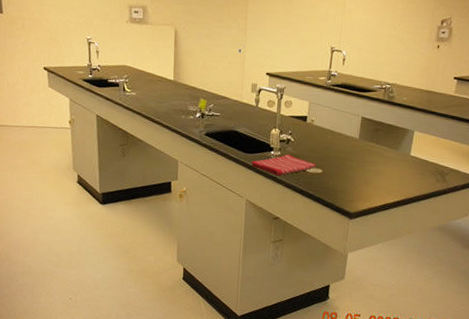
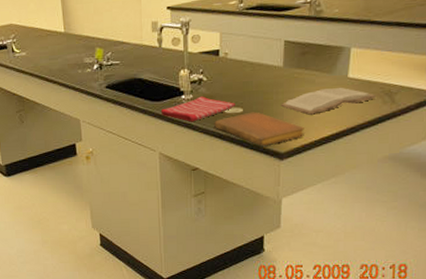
notebook: none [296,174,372,205] -> present [214,112,304,147]
book: none [354,162,432,183] -> present [281,87,377,115]

